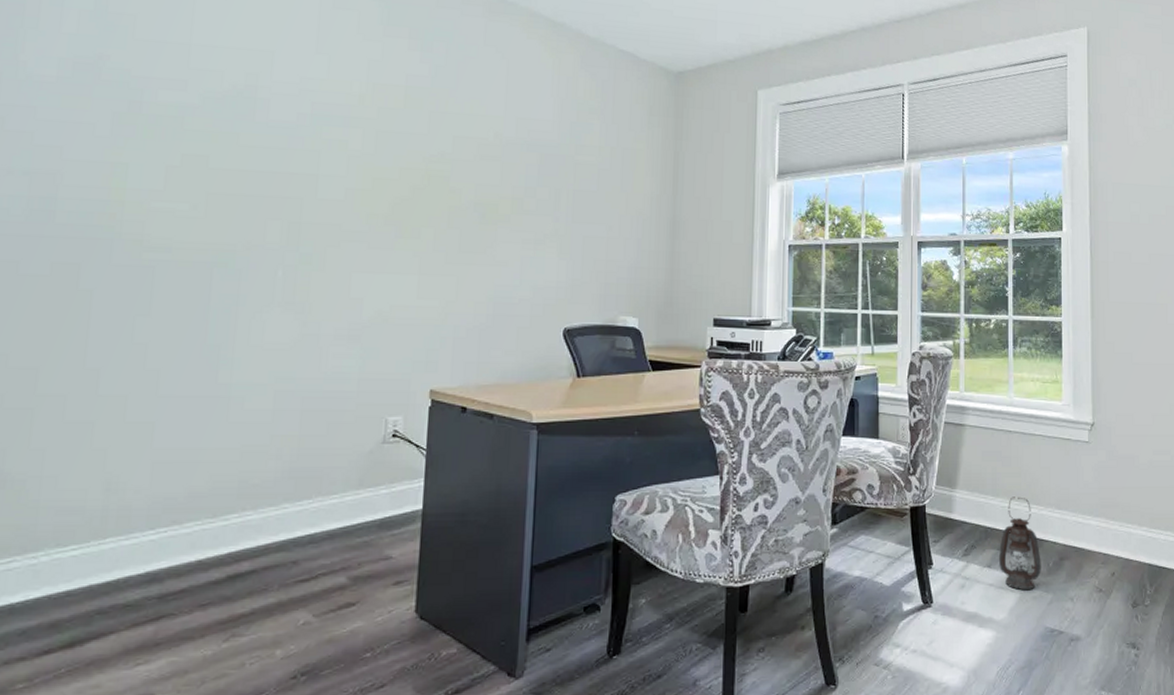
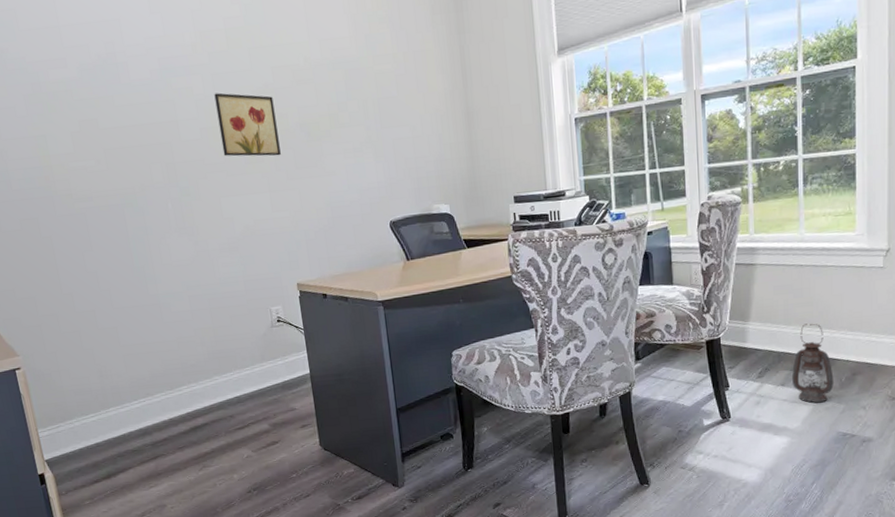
wall art: none [369,152,448,235] -> present [214,92,281,157]

